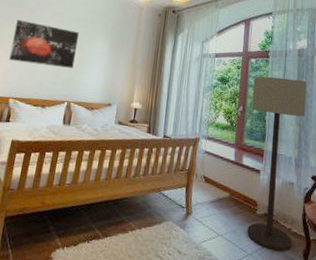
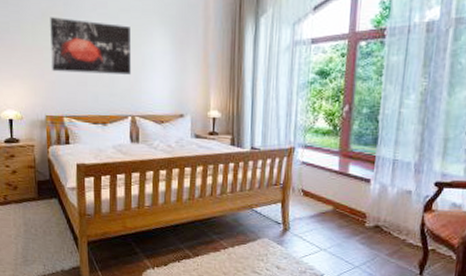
floor lamp: present [247,76,307,252] -> none [354,63,436,263]

